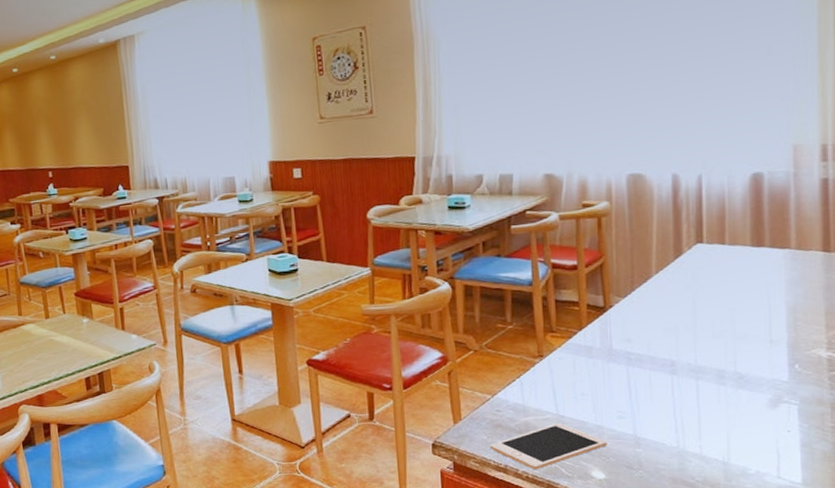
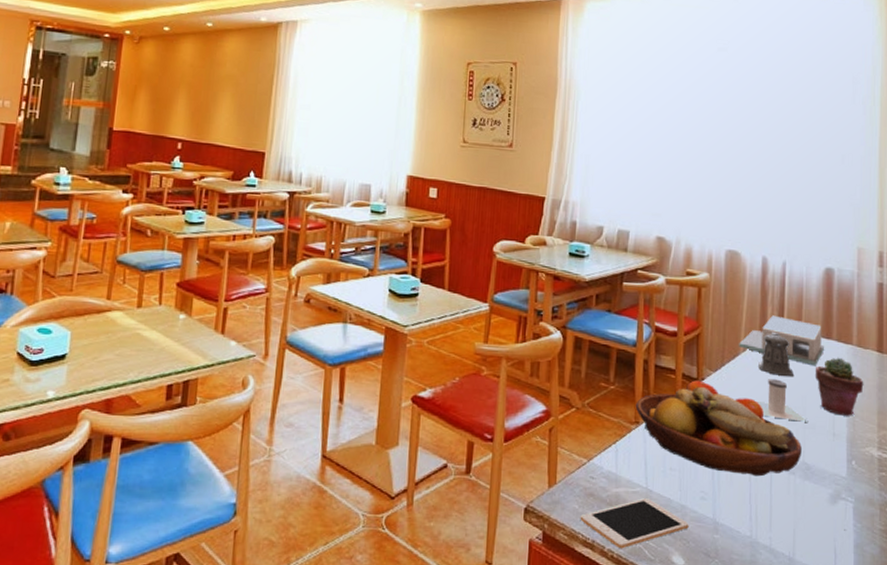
fruit bowl: none [537,308,732,392] -> present [635,380,802,477]
tissue box: none [650,232,754,277] -> present [739,315,824,367]
pepper shaker: none [675,248,718,292] -> present [758,331,793,377]
salt shaker: none [675,295,739,334] -> present [756,379,809,422]
potted succulent: none [744,264,807,322] -> present [815,358,864,416]

